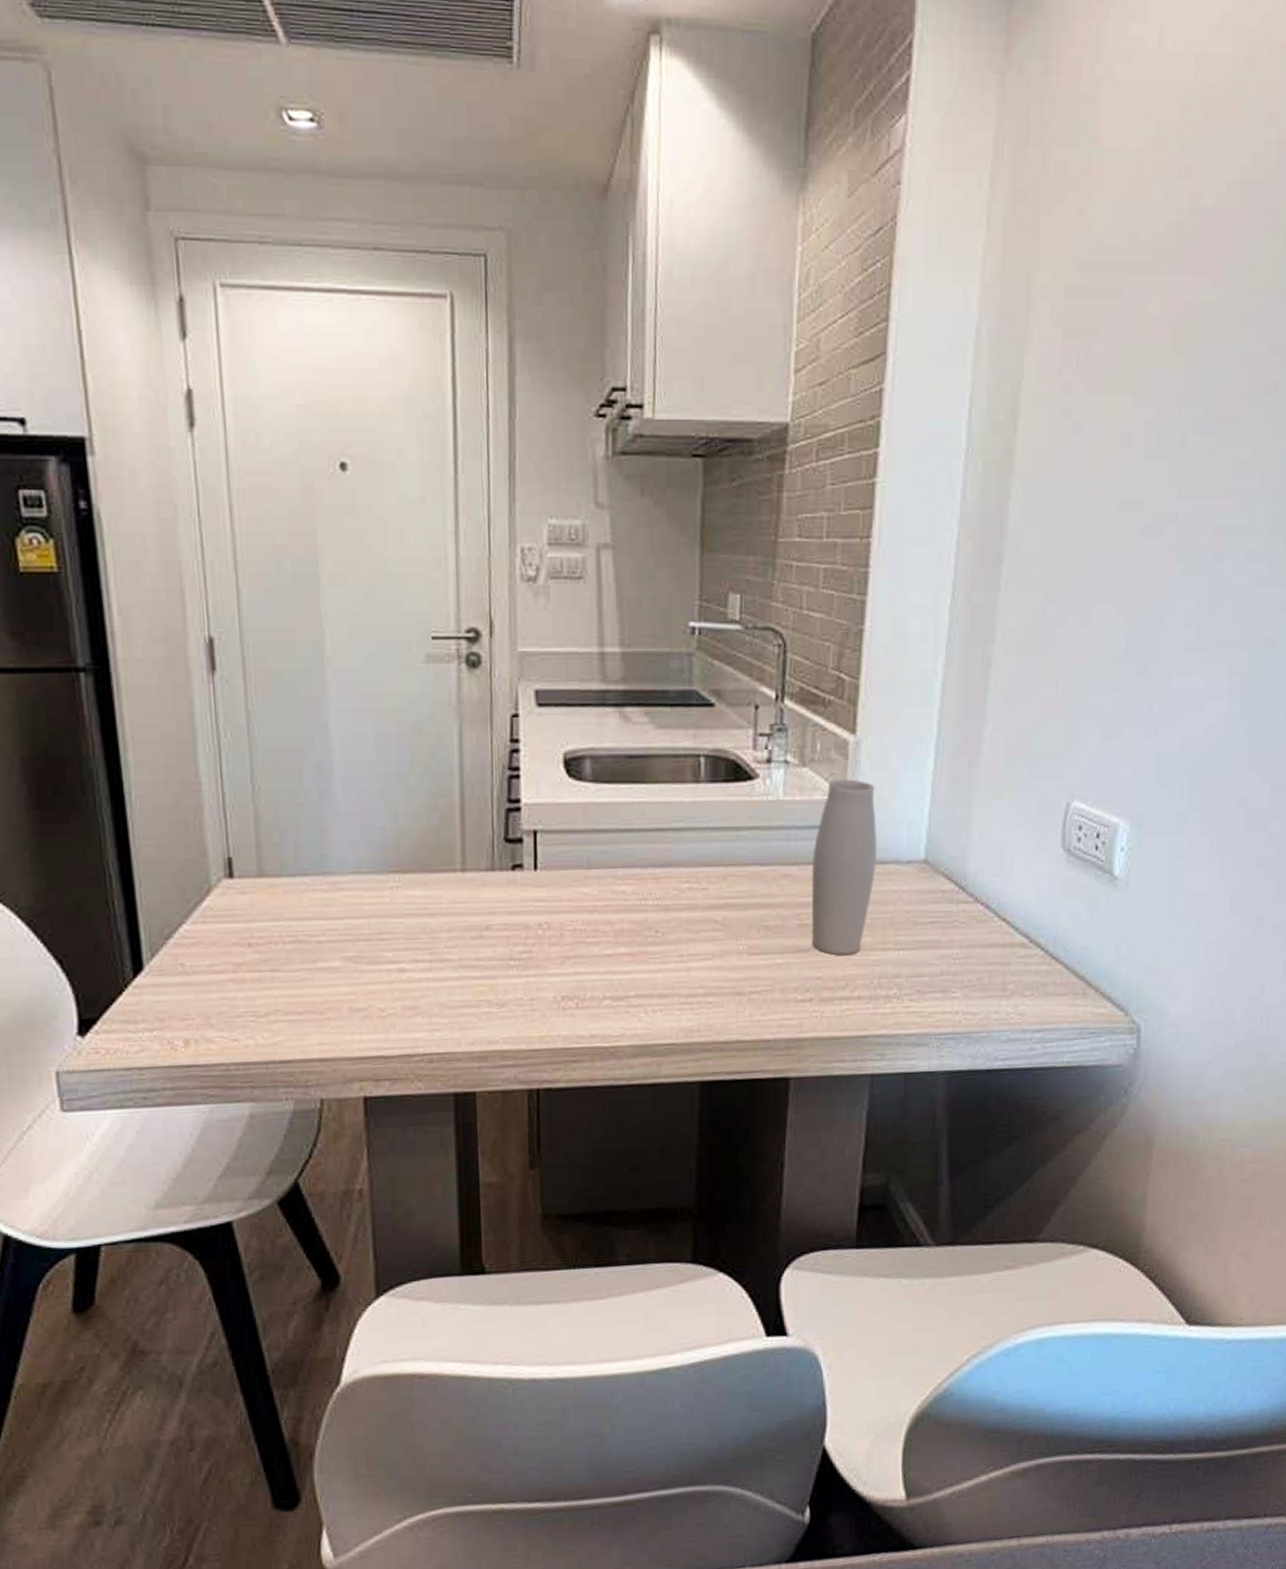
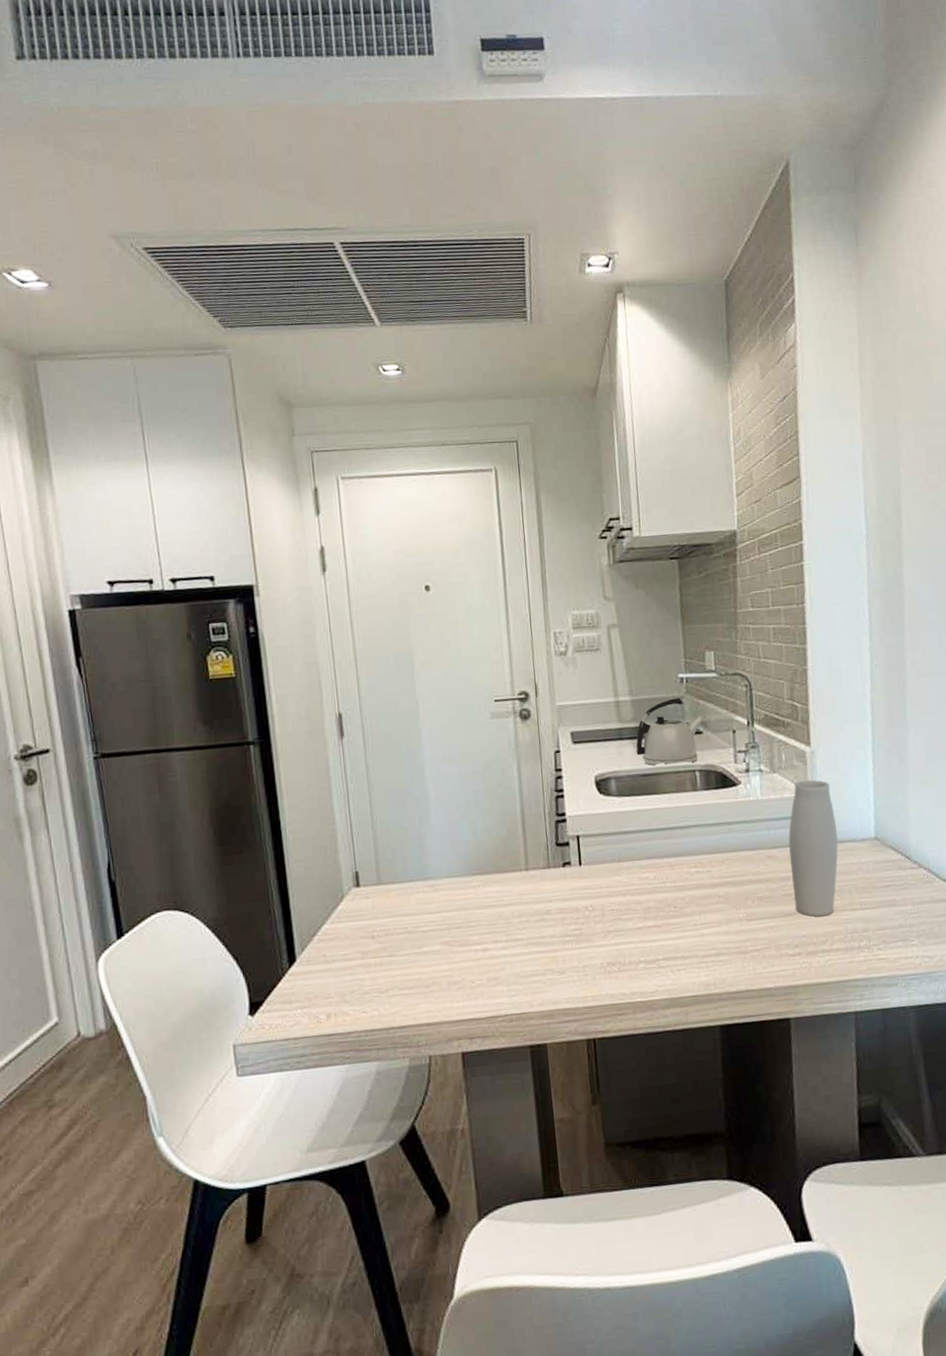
kettle: none [622,655,719,745] -> present [636,697,705,766]

